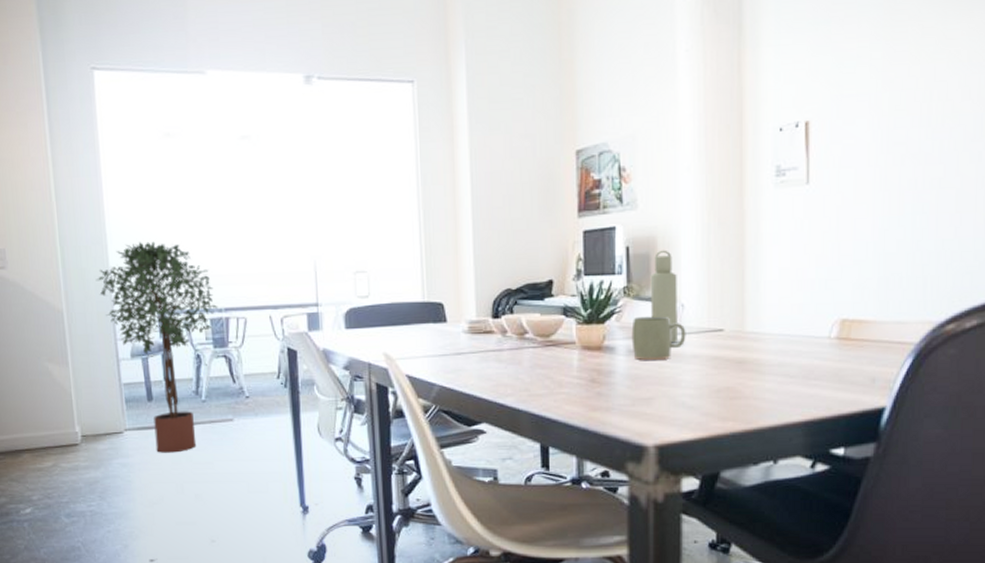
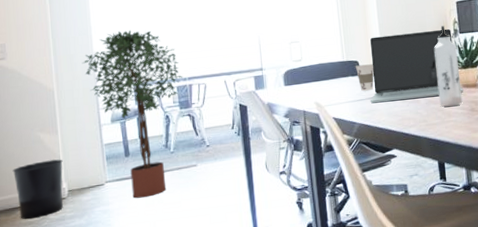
waste bin: none [17,397,76,464] -> present [12,159,63,219]
cup: none [440,308,463,344] -> present [356,64,374,92]
laptop: none [455,267,583,361] -> present [370,28,464,104]
water bottle: none [547,263,581,374] -> present [434,26,463,107]

